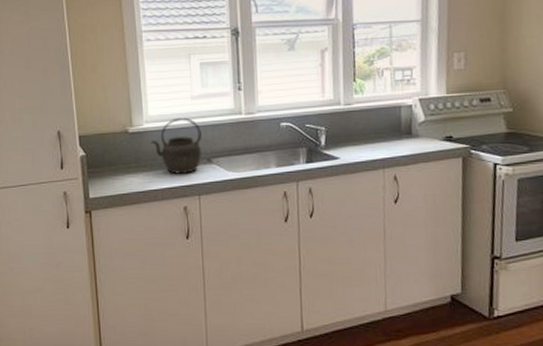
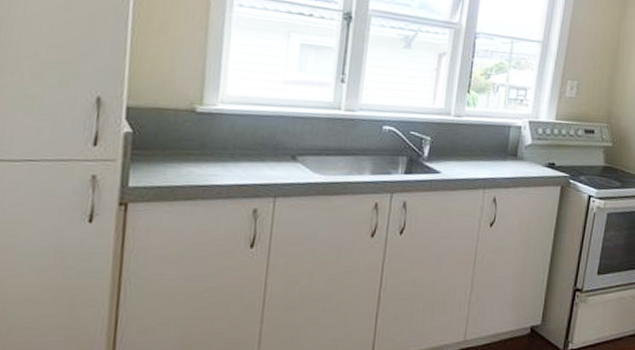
kettle: present [150,117,202,175] -> none [223,103,290,171]

